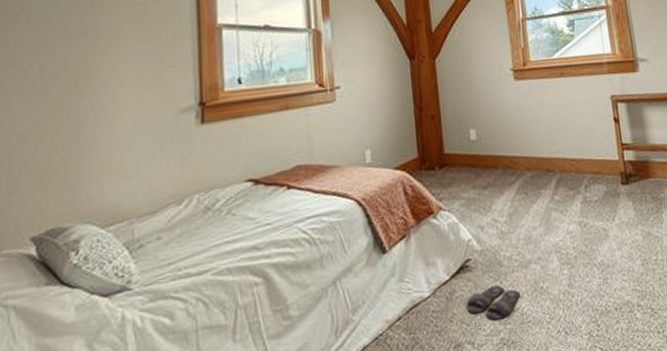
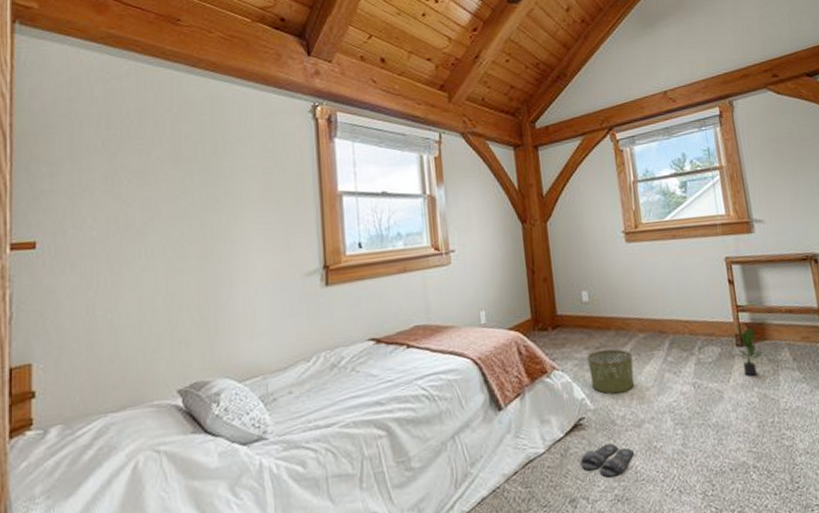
basket: none [473,188,521,235] -> present [586,349,634,394]
potted plant: none [620,163,648,215] -> present [735,325,764,376]

